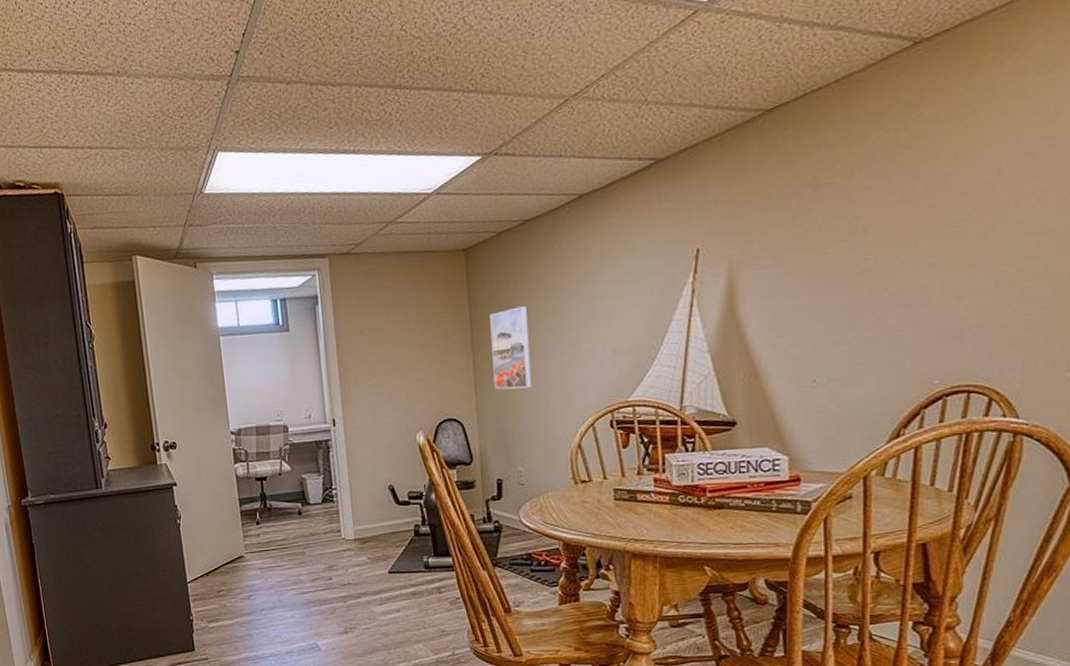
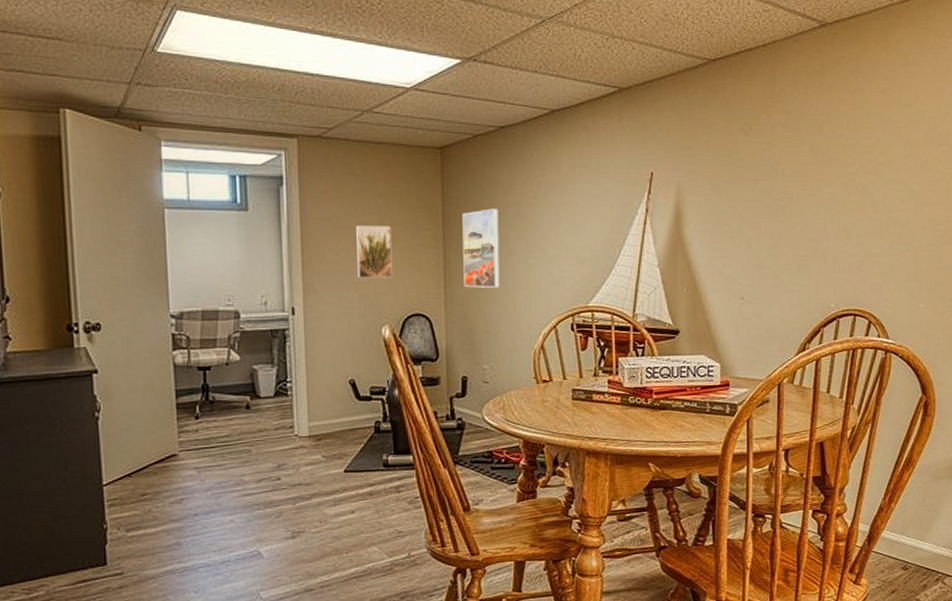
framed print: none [387,333,424,388] -> present [356,224,393,279]

